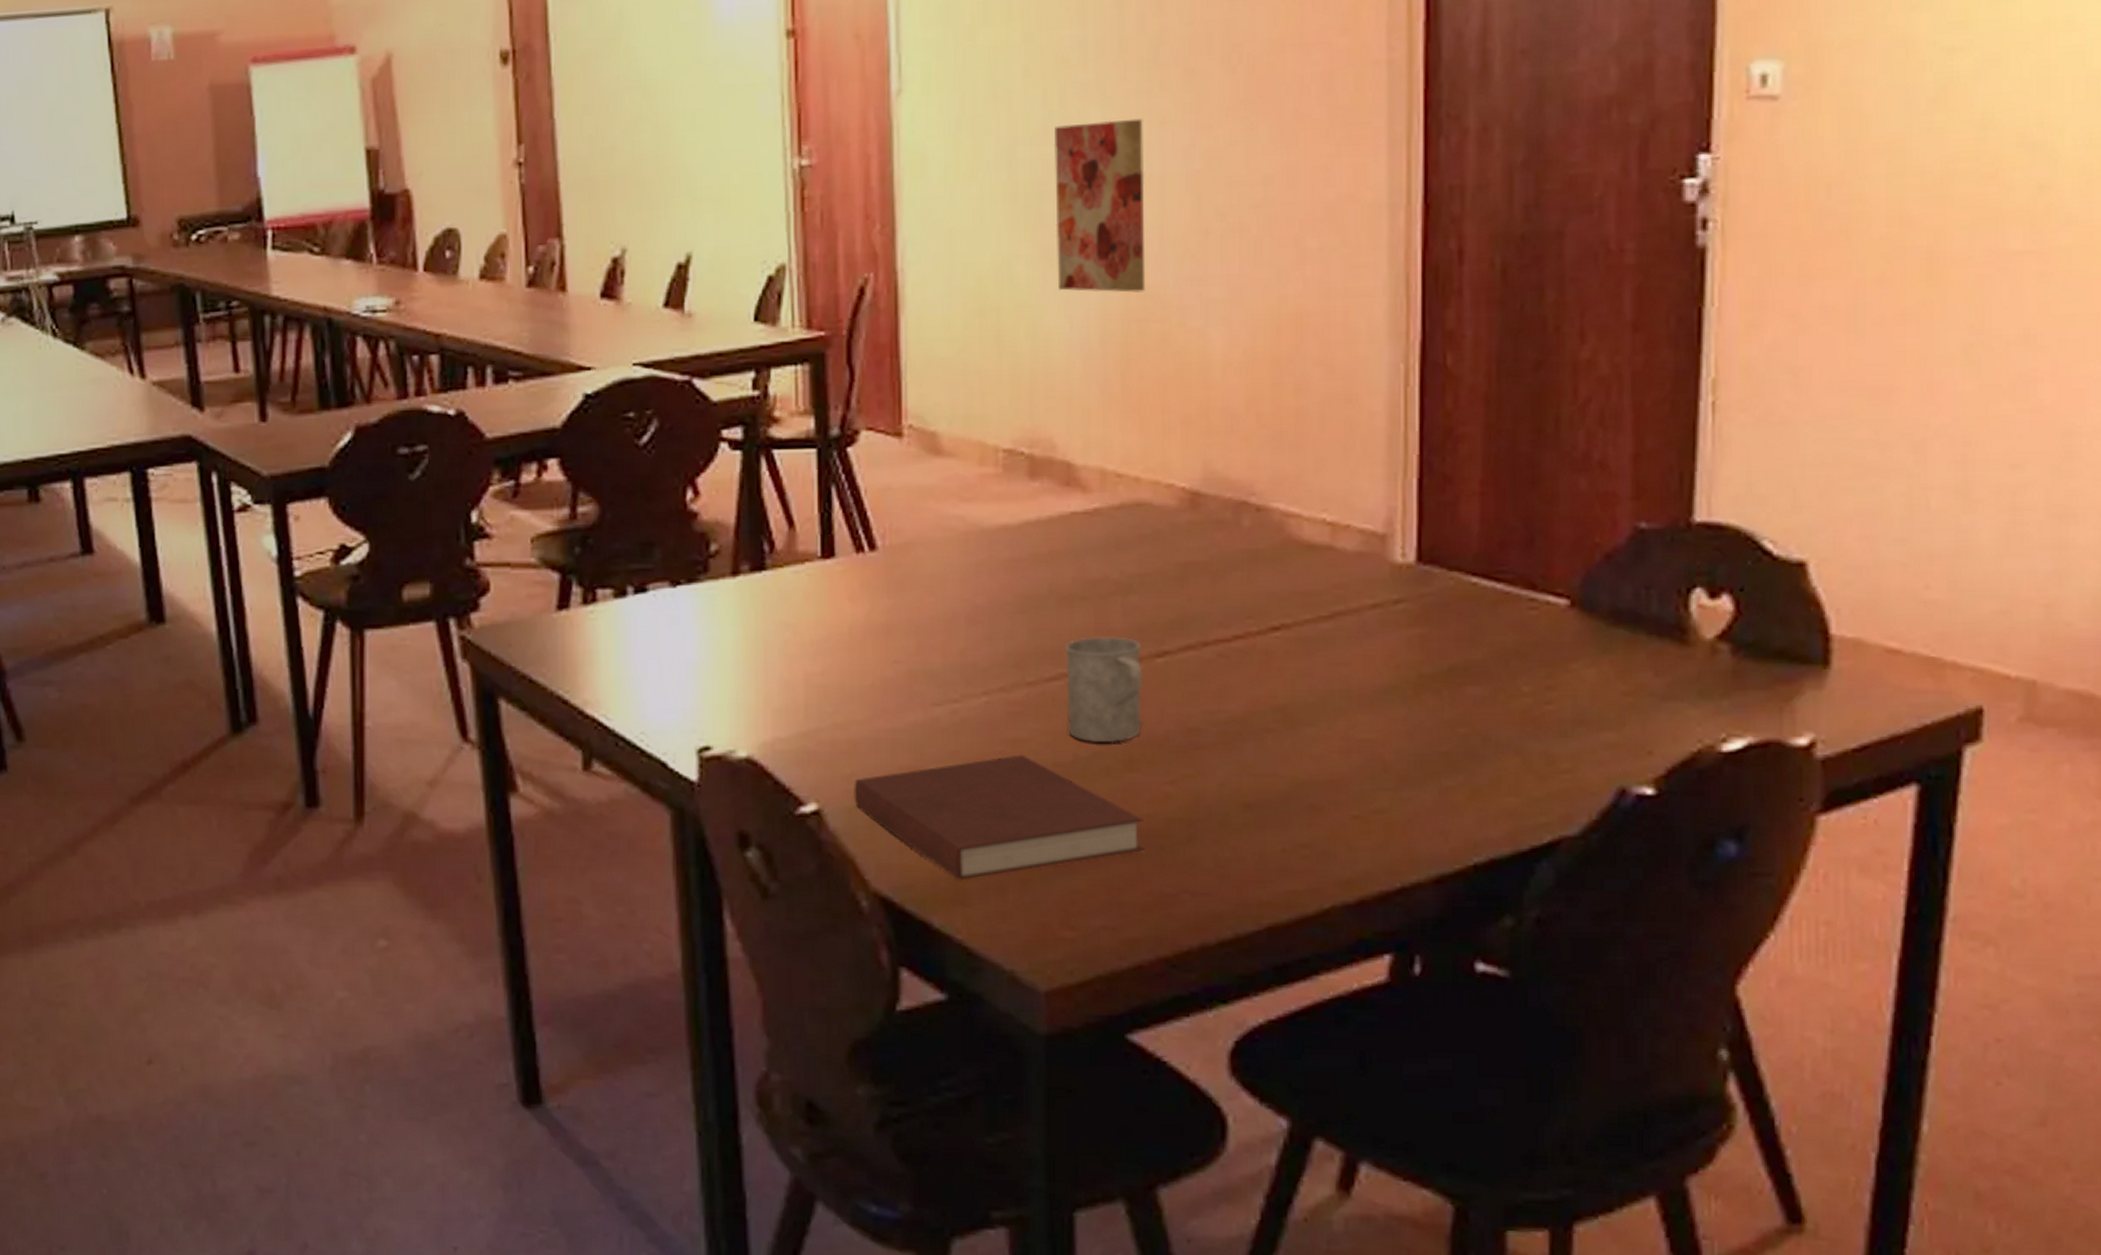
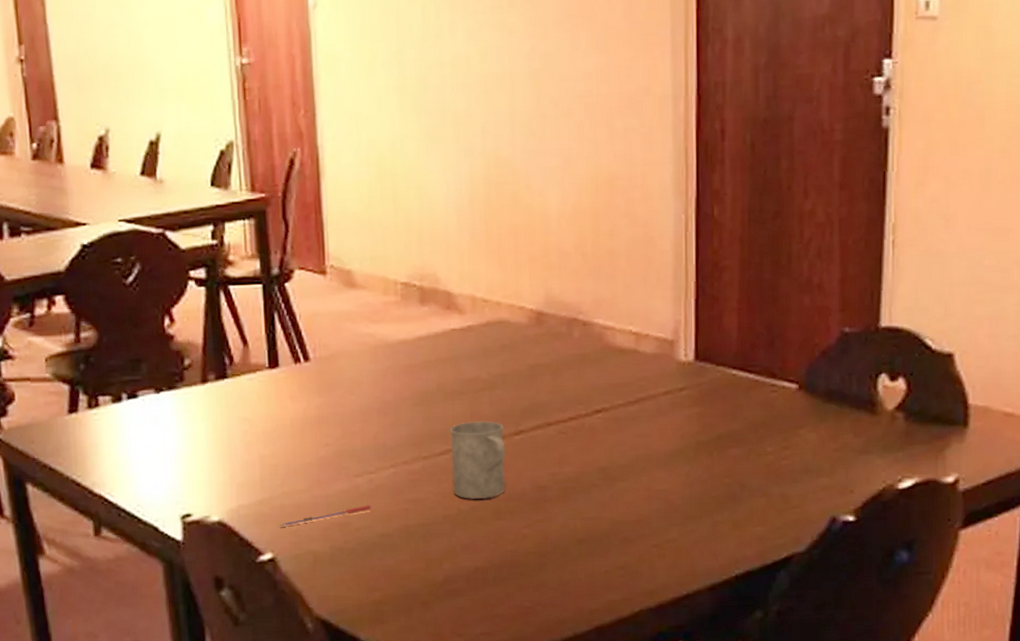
pen: none [828,745,954,769] -> present [280,505,371,527]
notebook: present [854,754,1144,881] -> none [299,510,509,605]
wall art: present [1053,118,1146,293] -> none [431,29,501,163]

